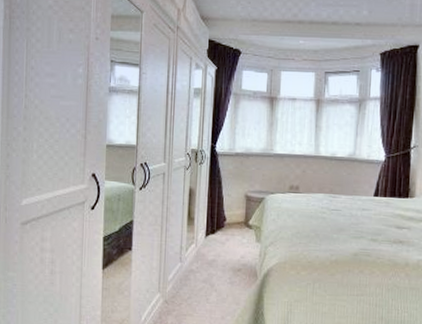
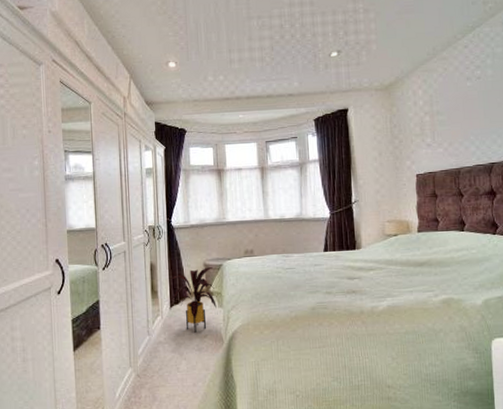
house plant: none [210,199,255,265] -> present [171,267,217,333]

